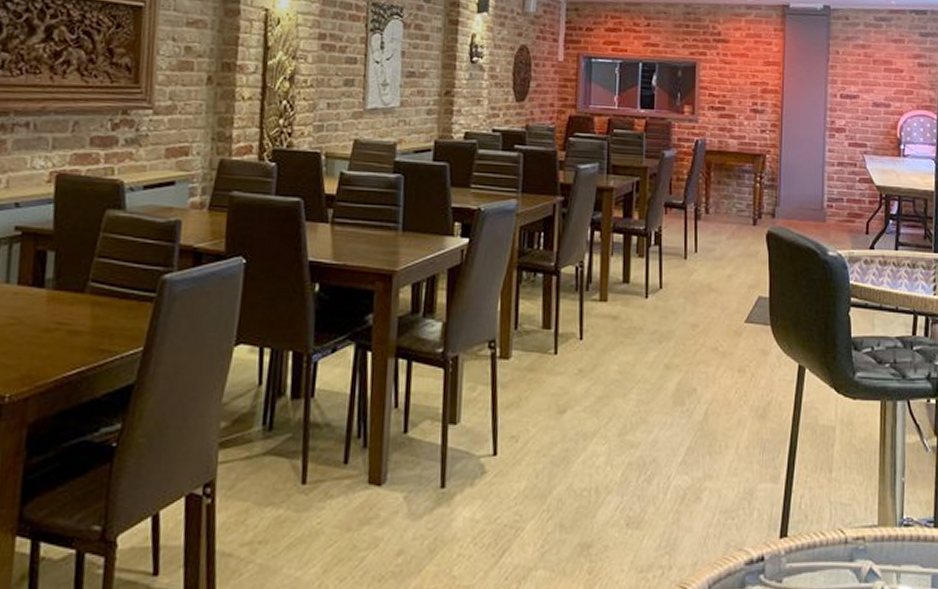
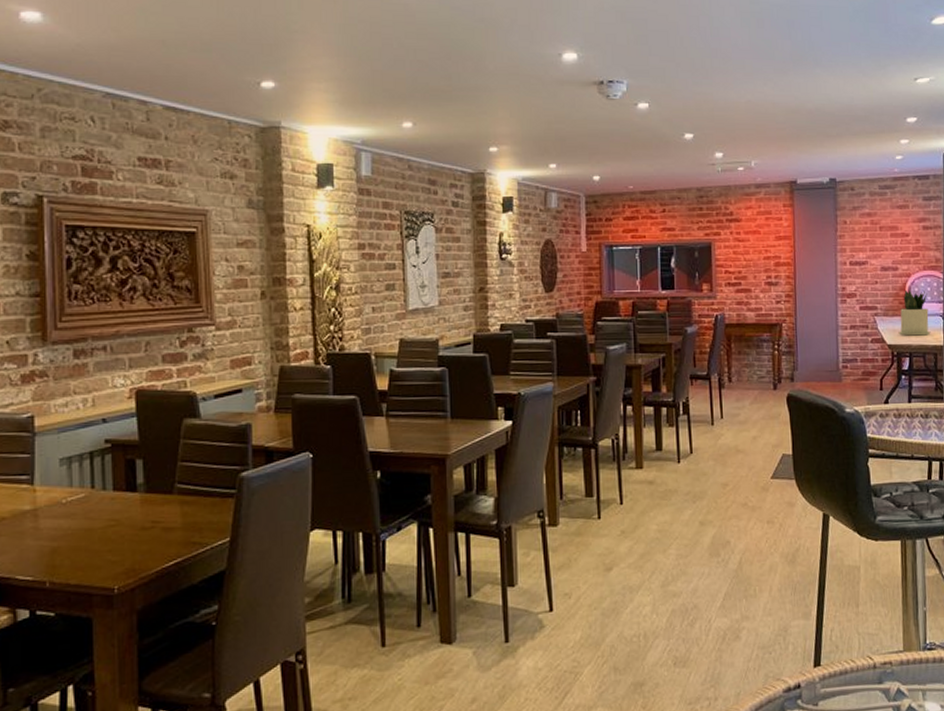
planter: none [888,128,922,179] -> present [898,289,931,336]

